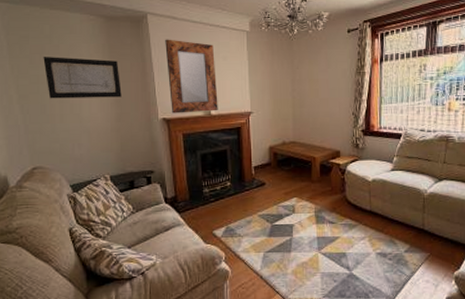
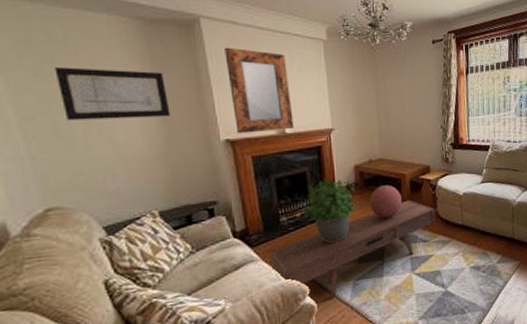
coffee table: none [193,182,343,266] -> present [269,200,435,298]
potted plant: none [222,157,269,215] -> present [302,178,355,243]
decorative sphere: none [282,166,312,198] -> present [369,185,402,218]

